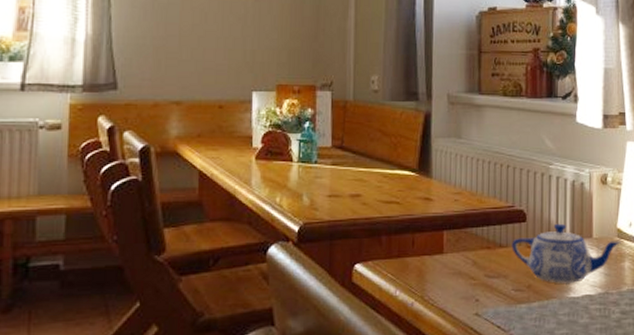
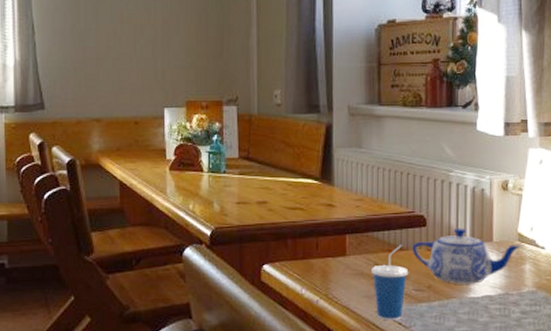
cup: none [469,241,508,324] -> present [370,244,409,321]

